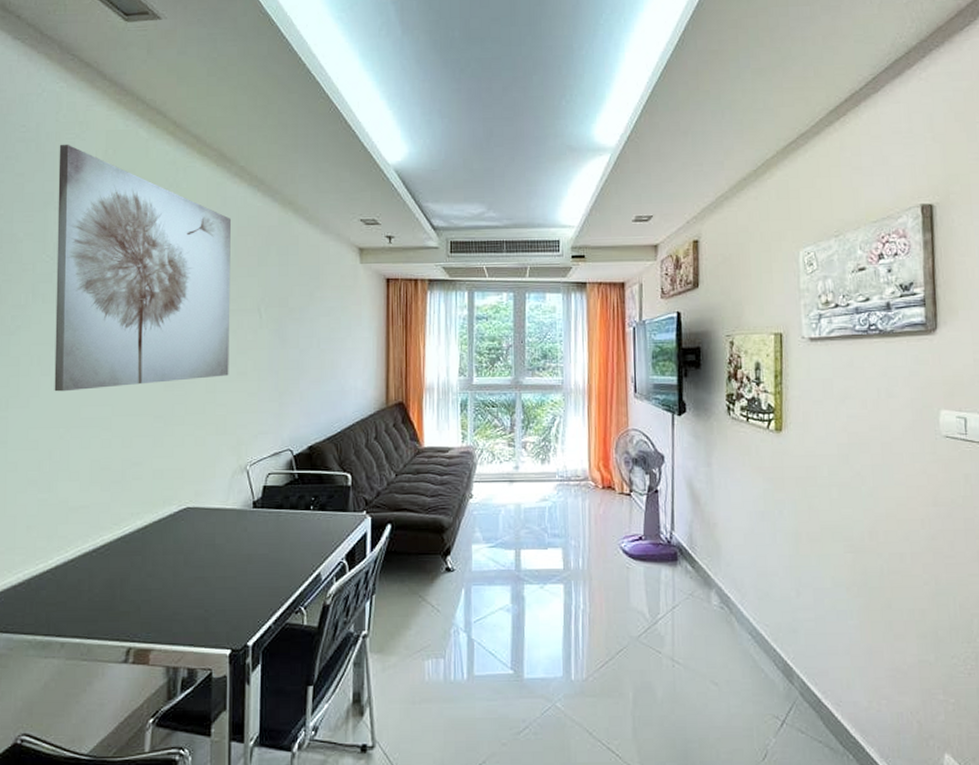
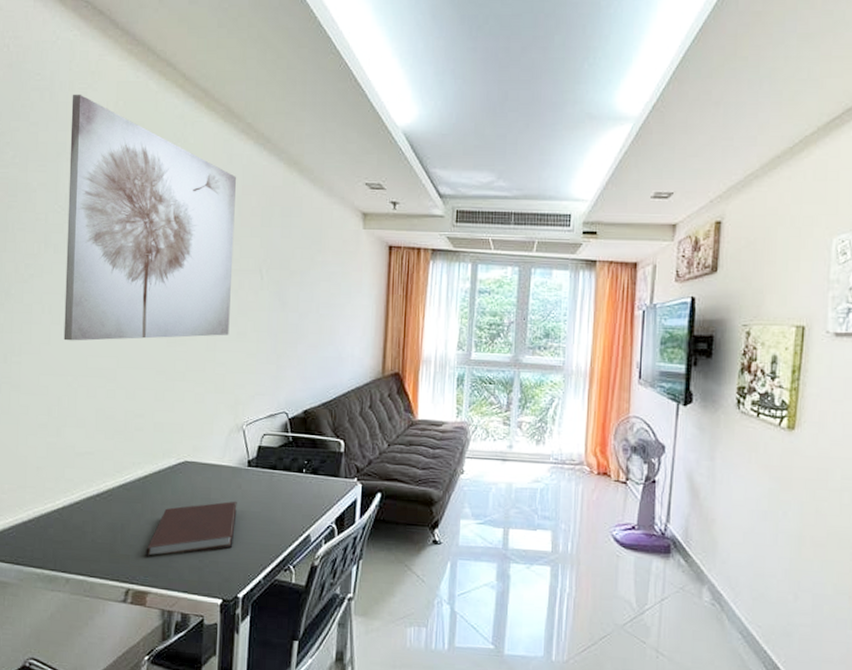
notebook: none [147,544,243,612] -> present [146,501,237,557]

